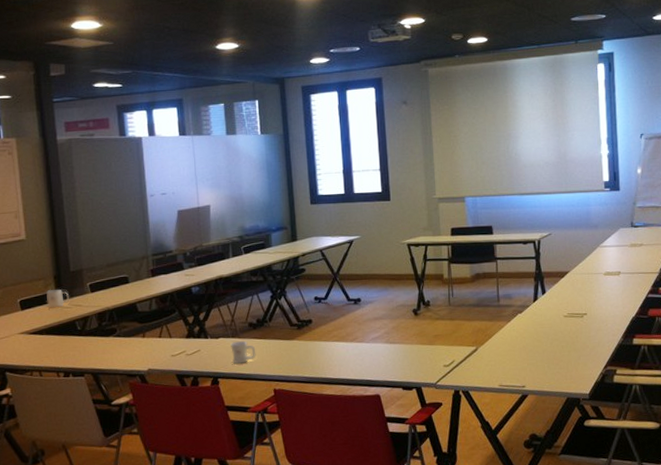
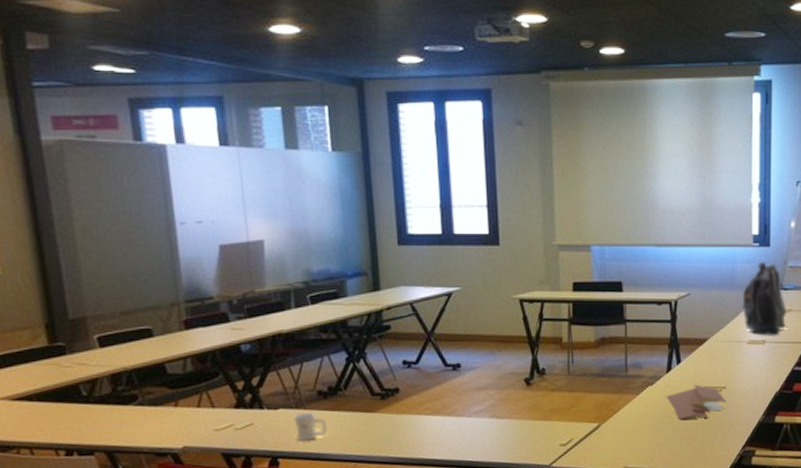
mug: present [46,289,70,309] -> none [35,342,70,367]
papers: none [534,311,588,343] -> present [666,384,727,420]
backpack: none [597,203,639,267] -> present [742,261,787,335]

